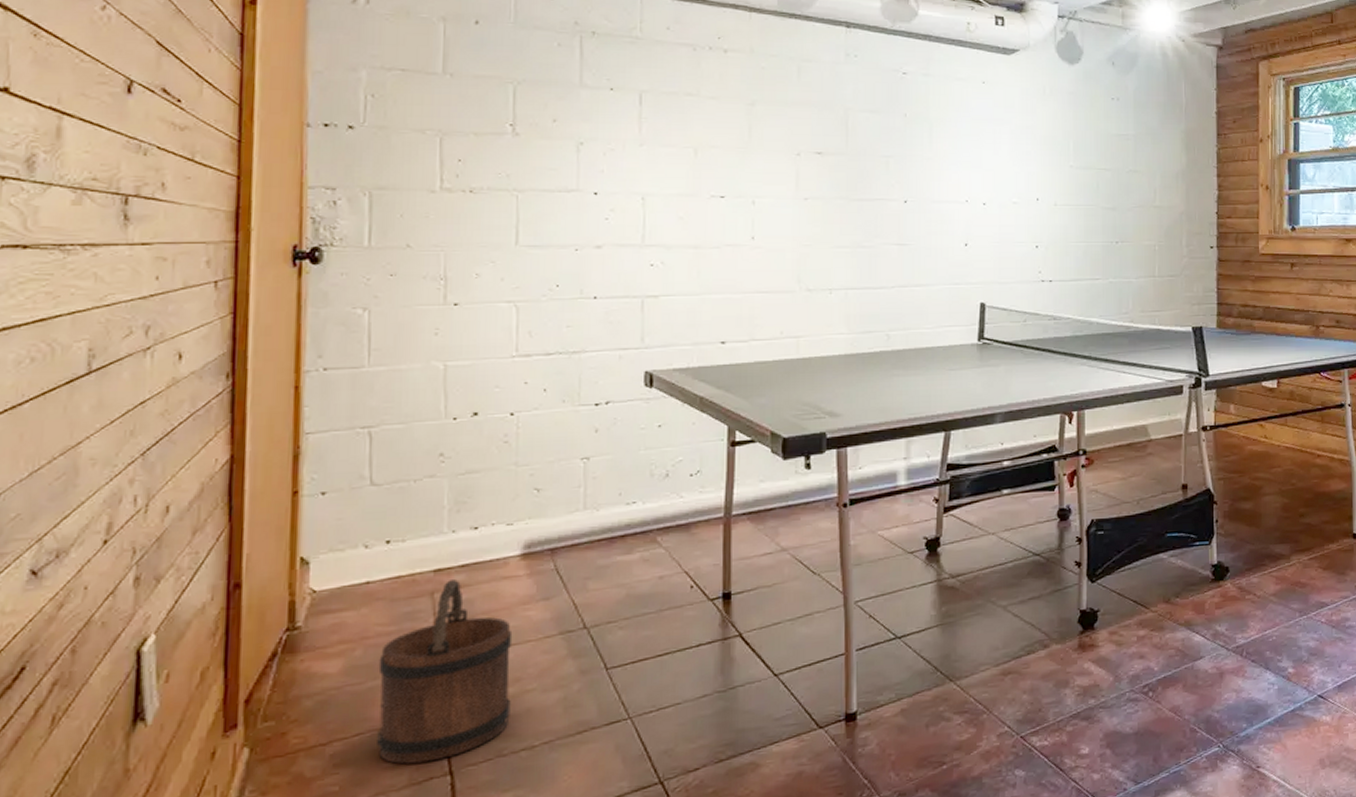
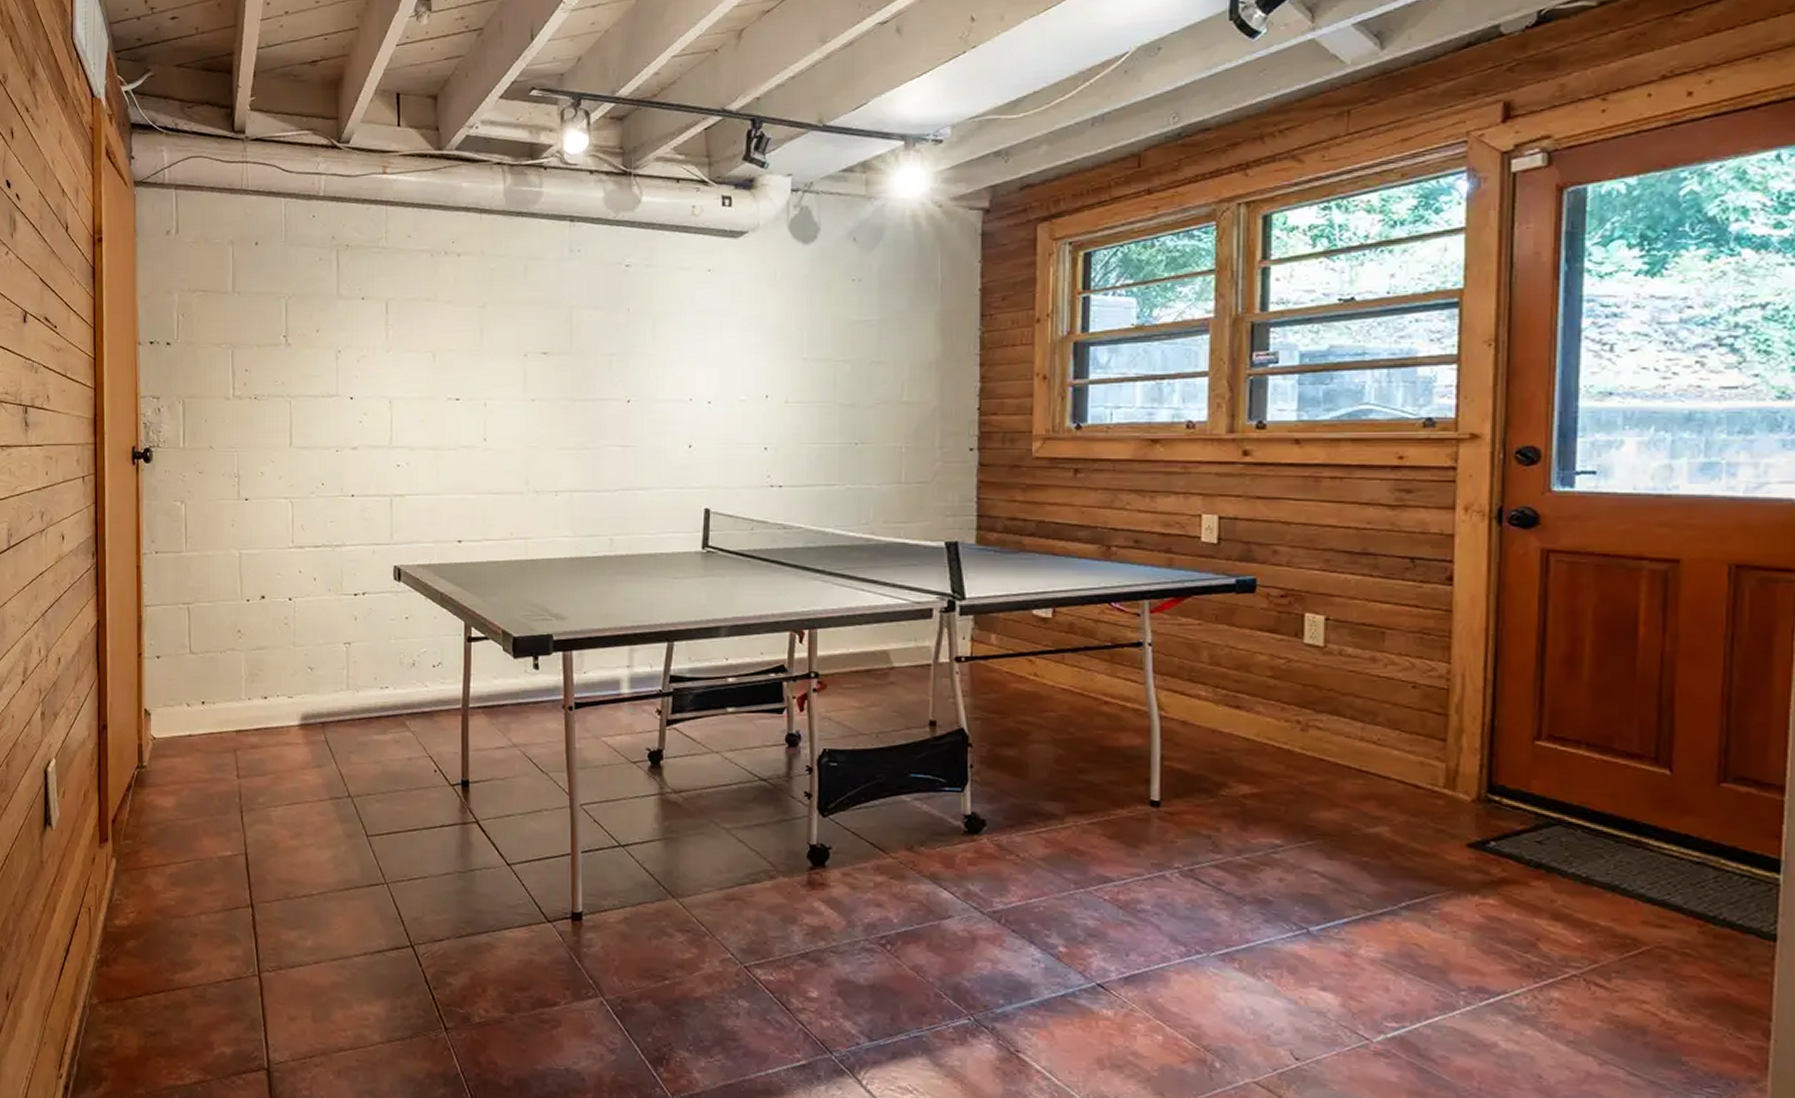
bucket: present [377,580,513,765] -> none [199,741,295,894]

